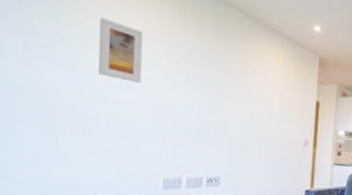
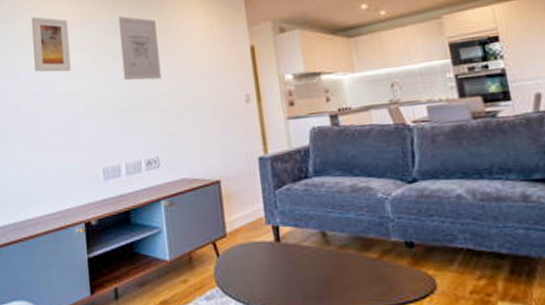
wall art: none [196,43,236,111] -> present [118,16,161,81]

